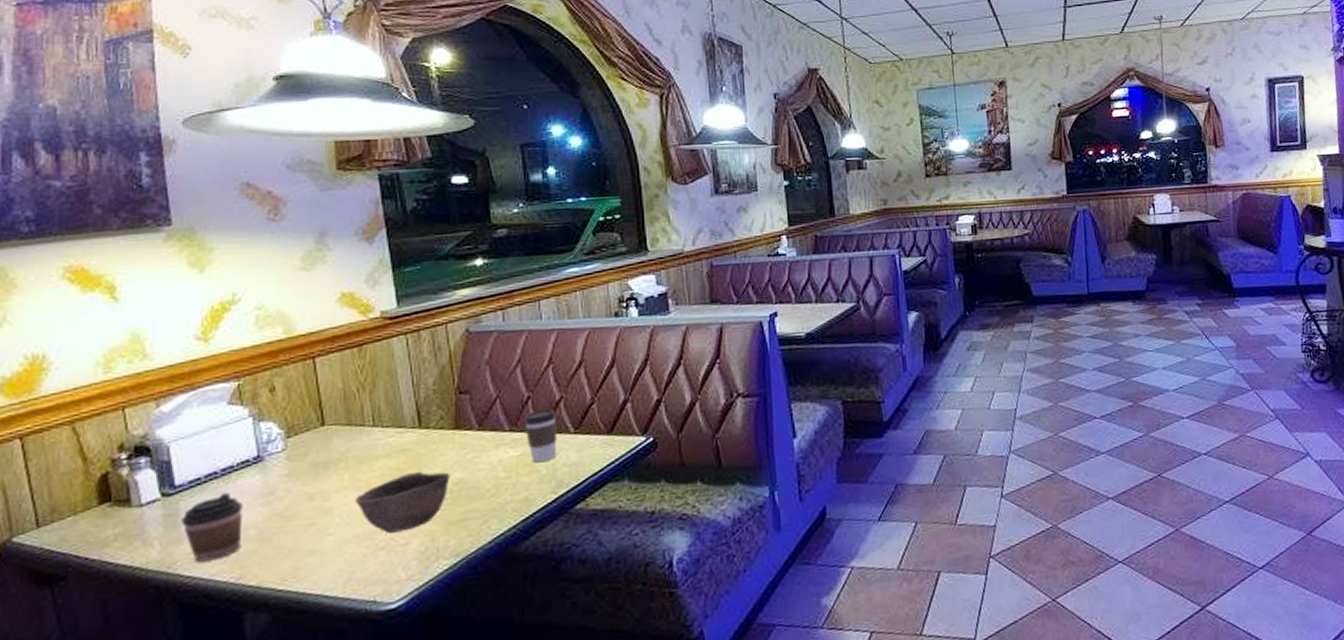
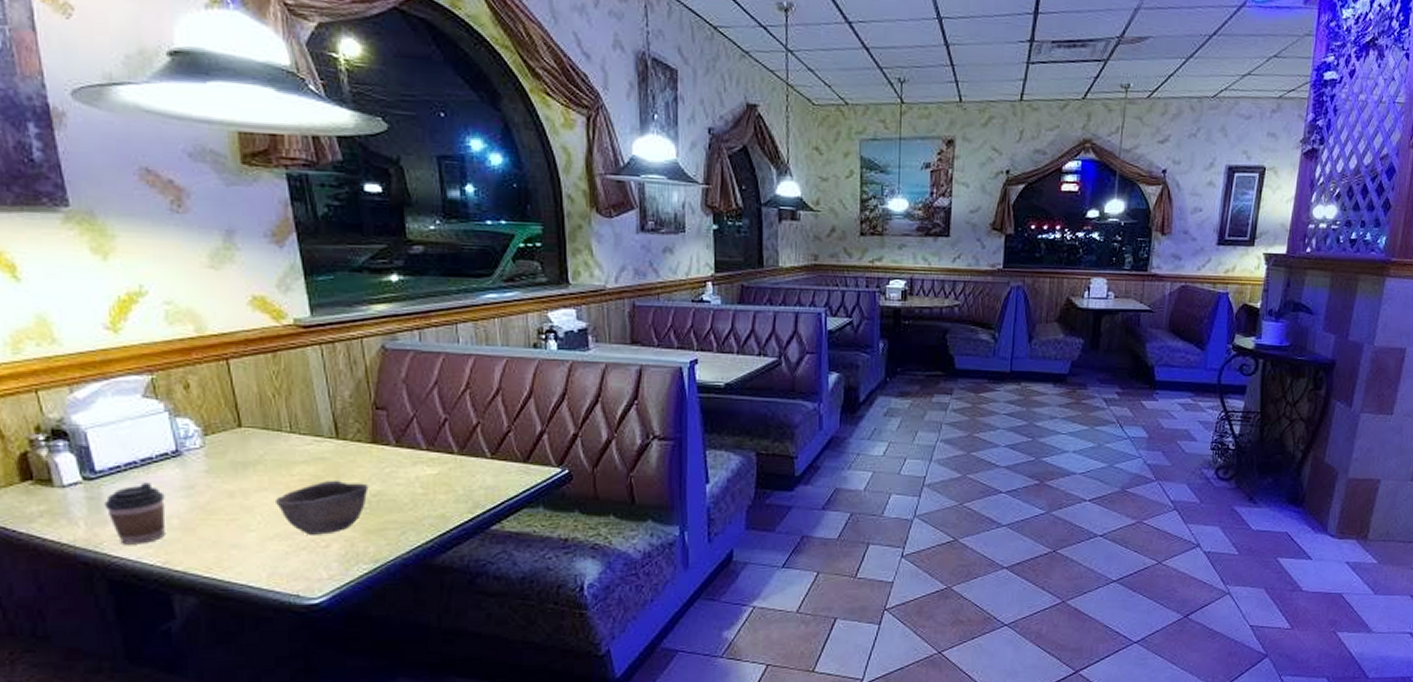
coffee cup: present [524,409,557,463] -> none [441,433,474,483]

